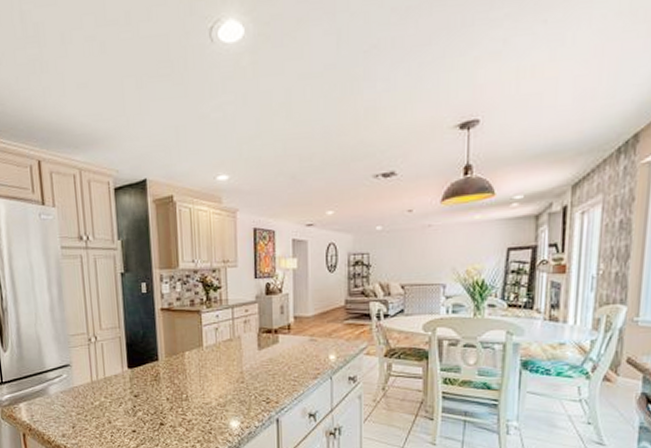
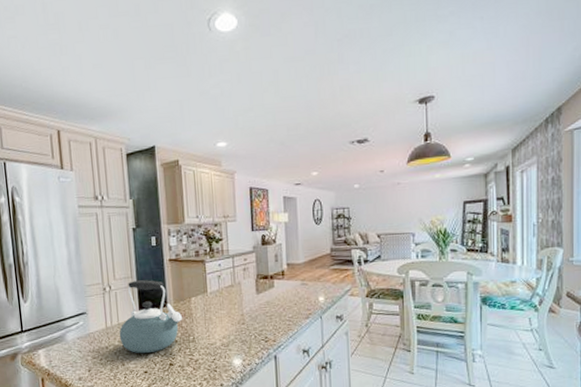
kettle: none [105,331,174,412] -> present [119,280,182,354]

